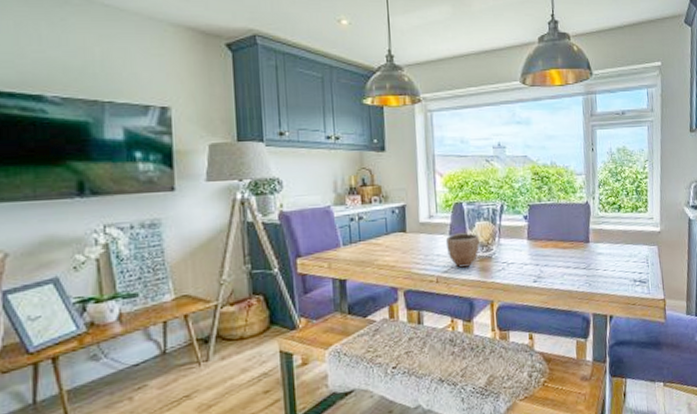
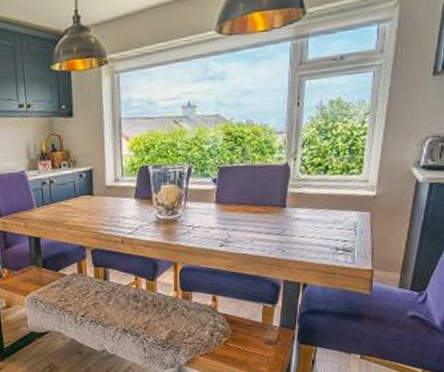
decorative bowl: present [445,233,480,268] -> none [130,196,165,230]

